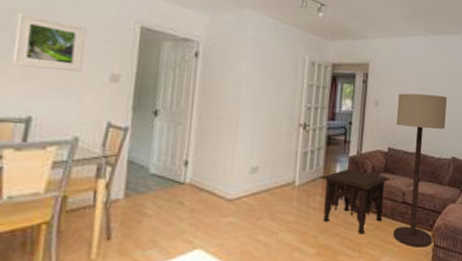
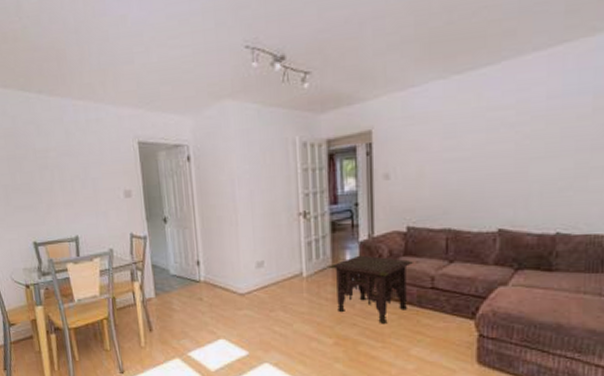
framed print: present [13,12,86,72] -> none [50,150,102,196]
floor lamp: present [393,93,447,248] -> none [413,152,485,338]

